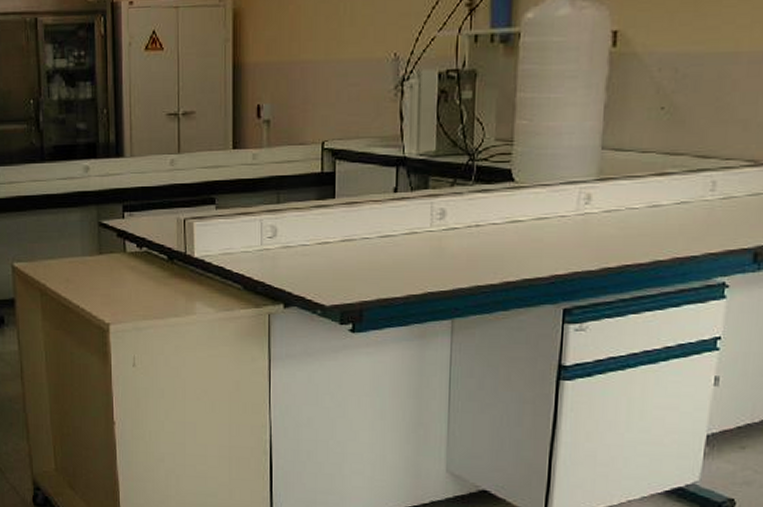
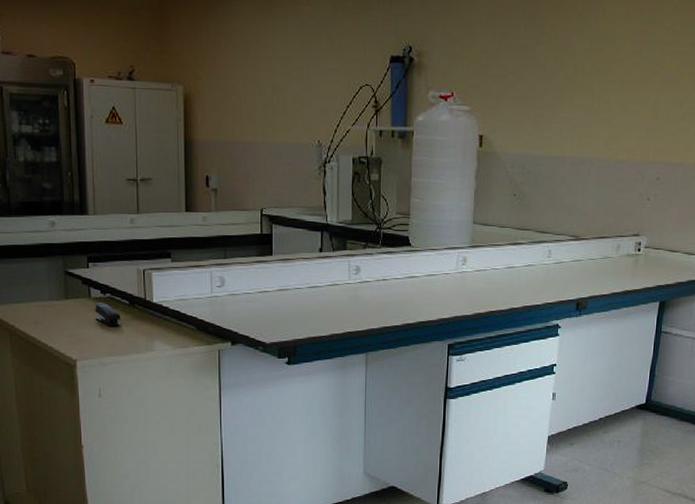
stapler: none [130,257,158,285] -> present [95,302,121,326]

